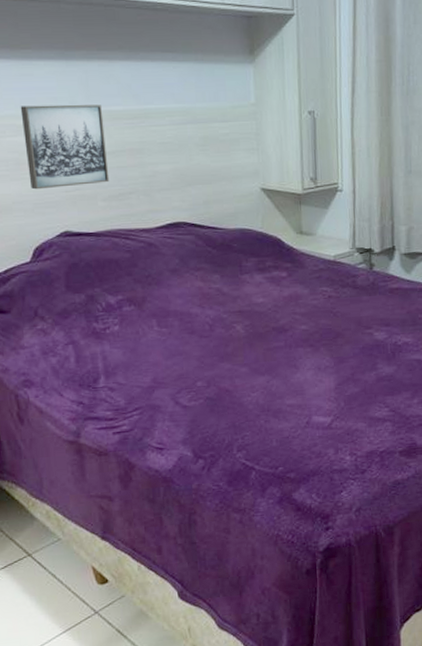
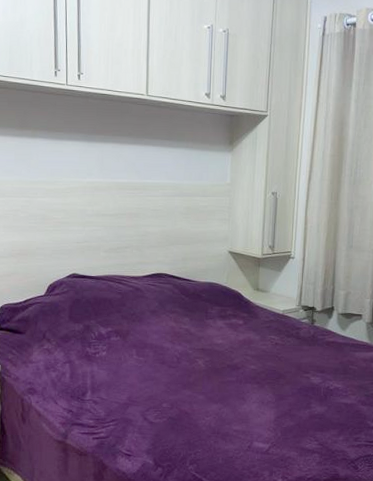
wall art: present [20,104,110,190] -> none [50,175,112,240]

